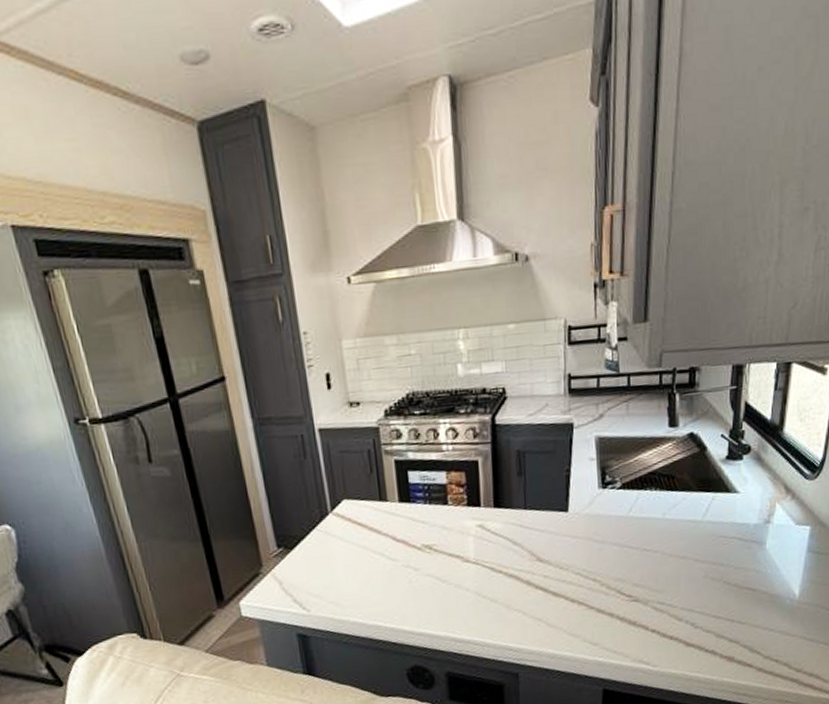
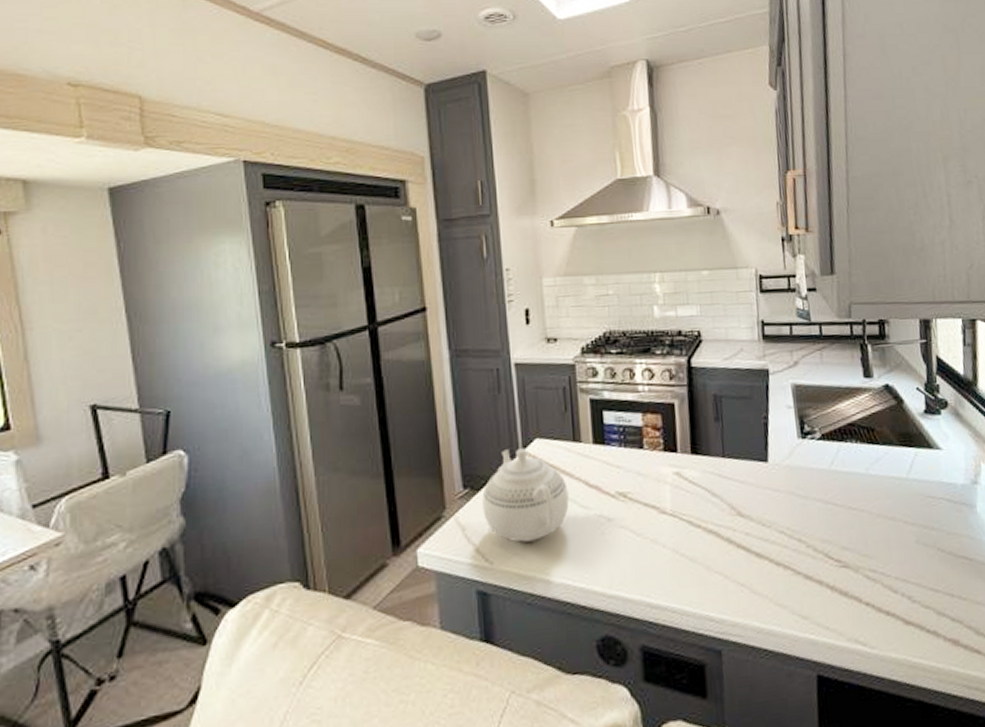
teapot: none [295,509,378,592] -> present [482,448,569,543]

